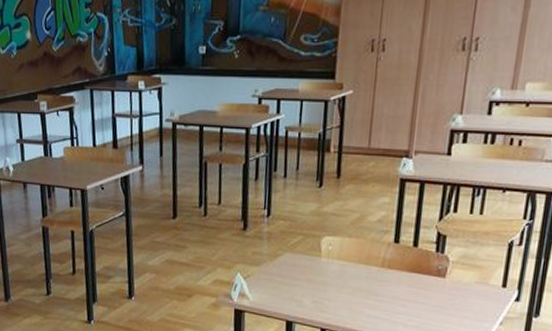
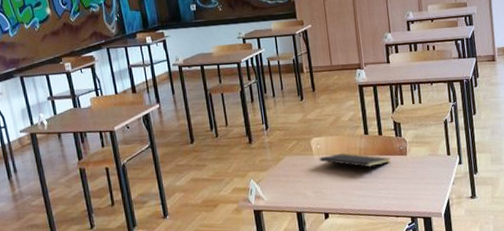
notepad: none [327,260,422,294] -> present [319,153,391,175]

